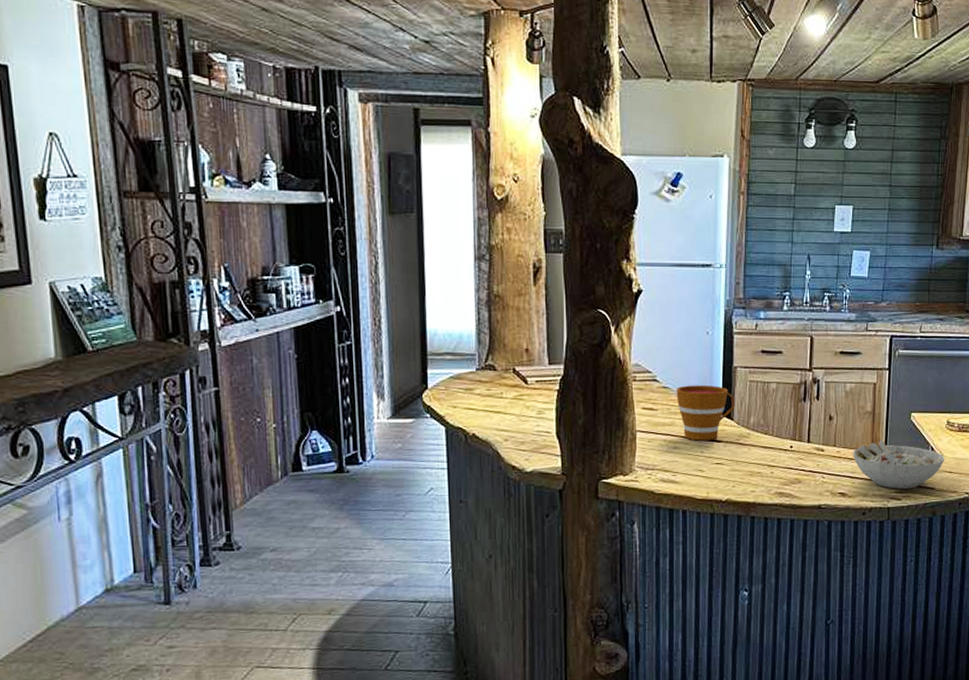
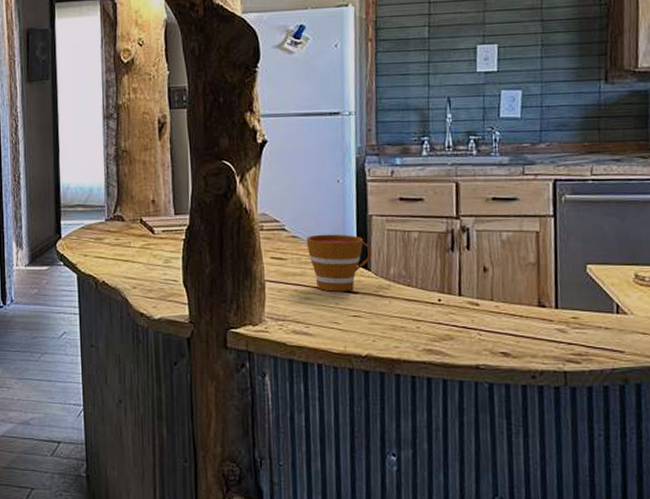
bowl: present [852,439,945,490] -> none [514,294,636,352]

